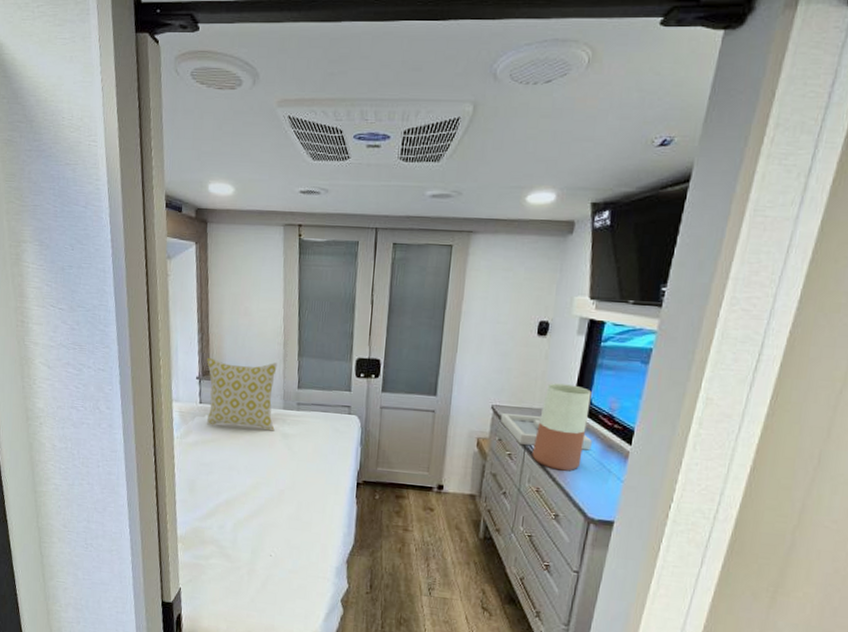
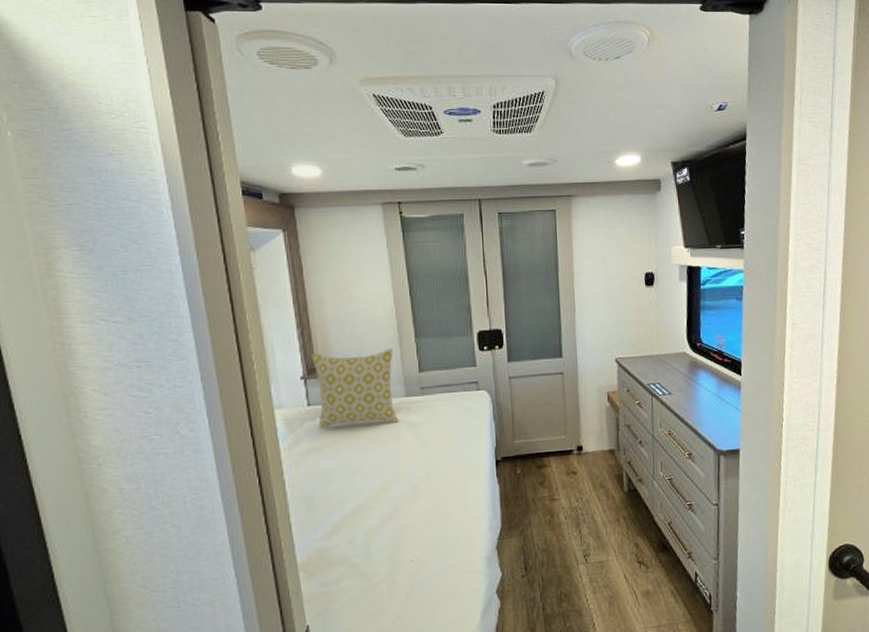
decorative tray: present [501,413,592,451] -> none [626,361,709,392]
vase: present [532,383,592,471] -> none [658,328,703,411]

